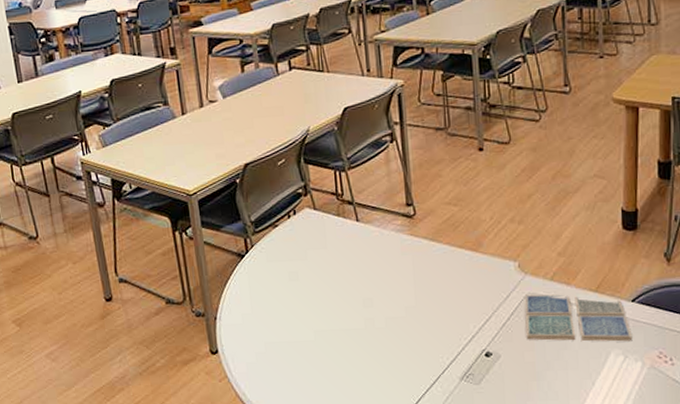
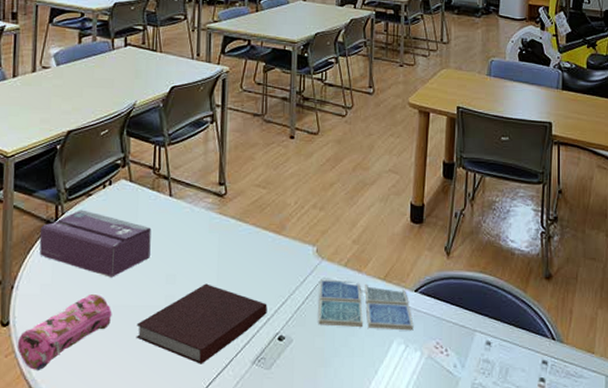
pencil case: none [228,321,315,393] -> present [17,294,112,371]
tissue box: none [232,241,344,305] -> present [39,209,151,278]
notebook: none [339,305,471,382] -> present [136,283,267,364]

